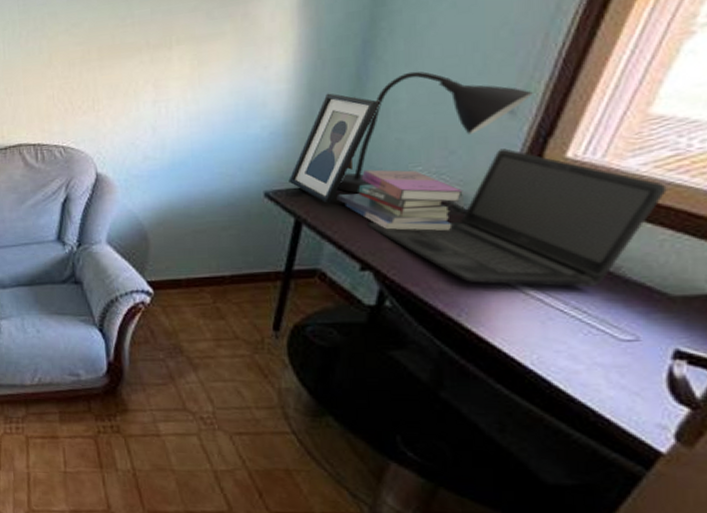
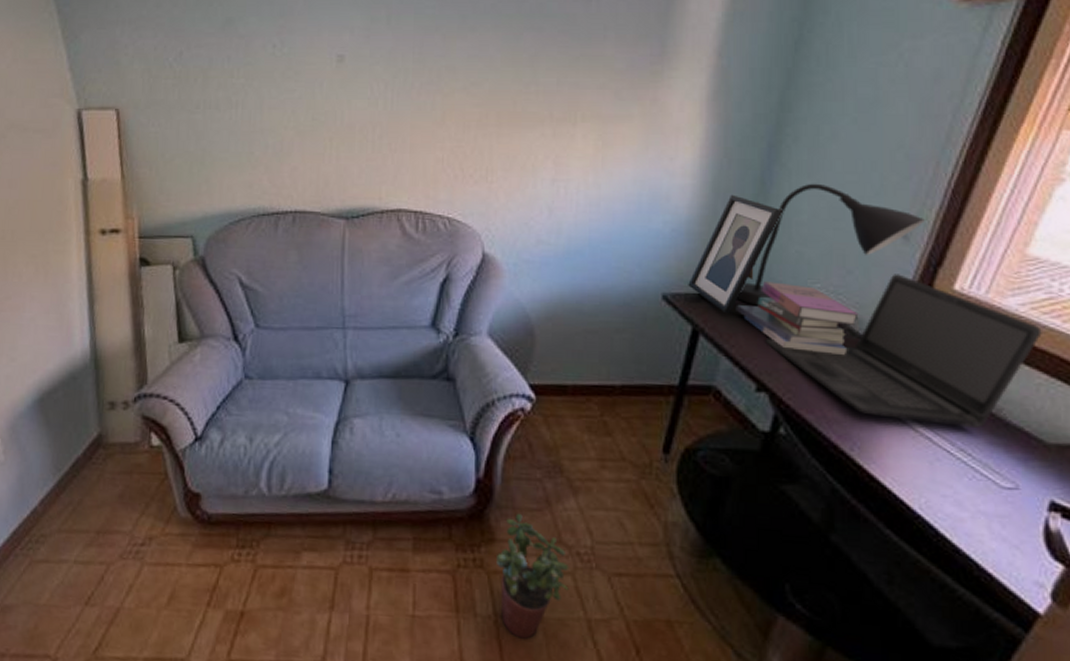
potted plant: none [131,387,196,487] -> present [497,513,569,639]

